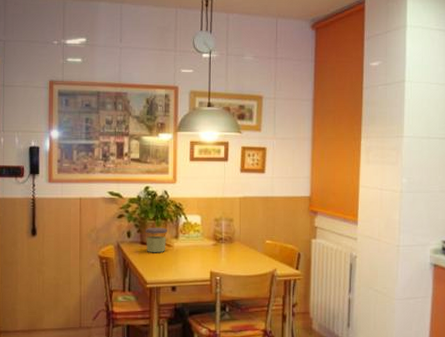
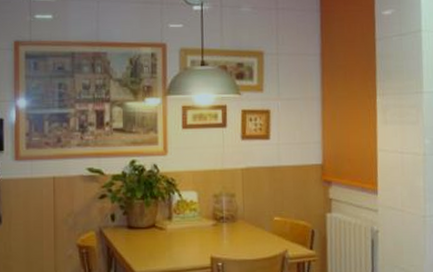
jar: present [145,228,167,253] -> none [132,208,159,239]

